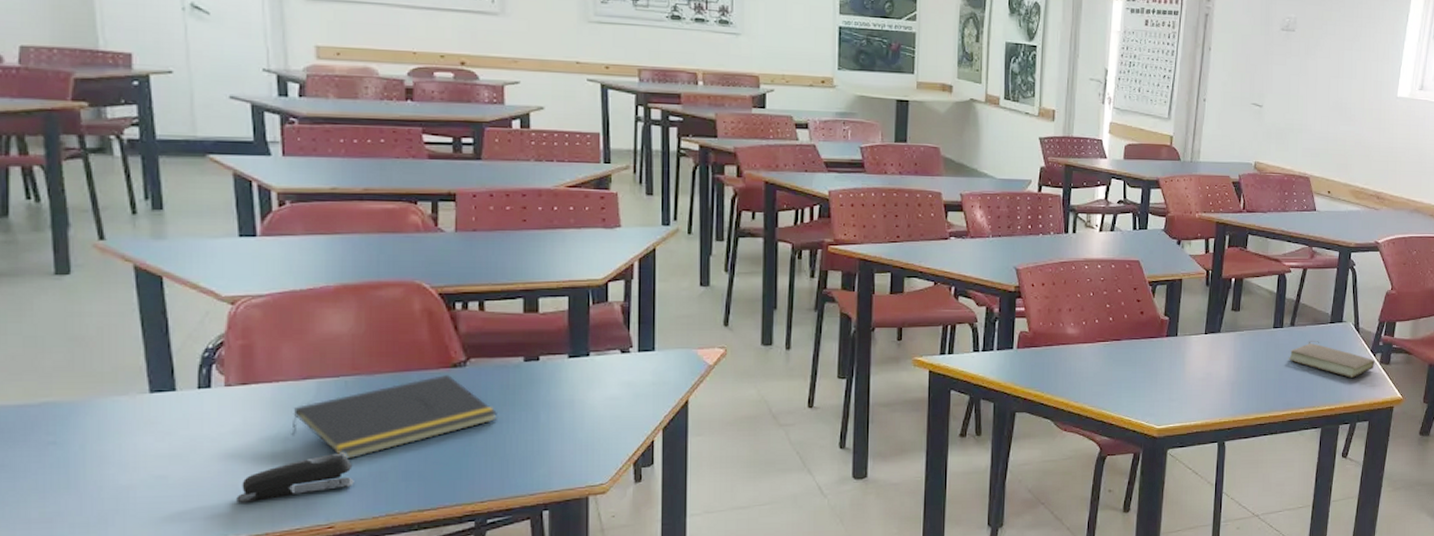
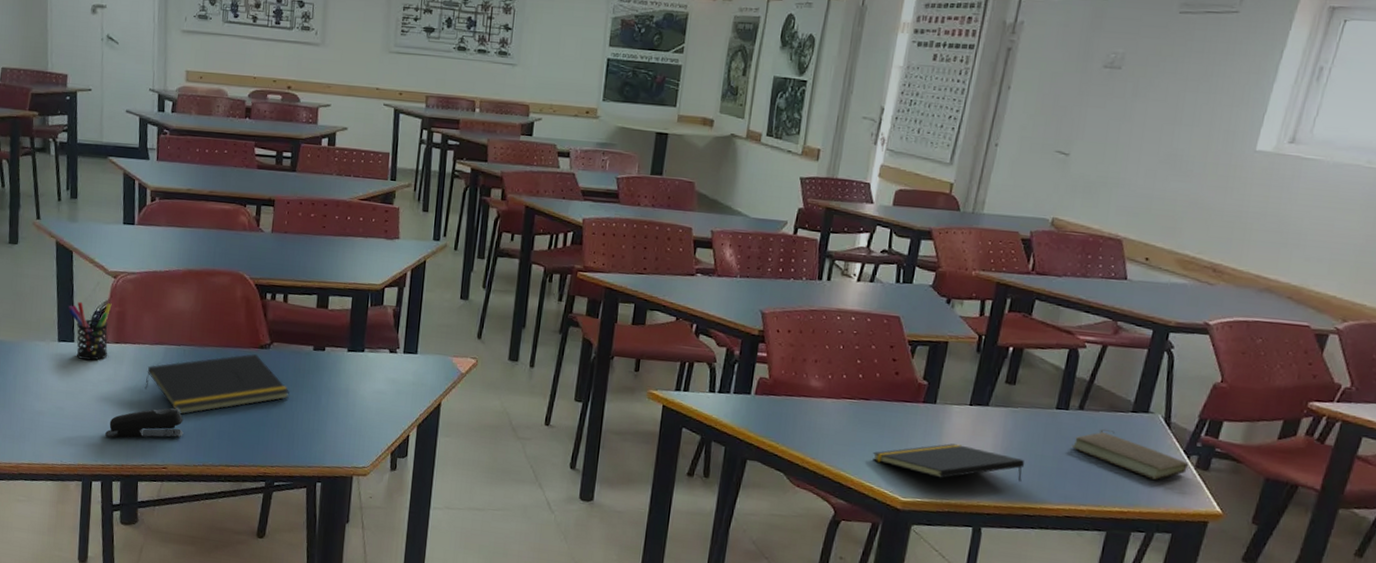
pen holder: none [161,336,231,411] -> present [68,301,112,361]
notepad: none [1128,370,1254,403] -> present [872,443,1025,482]

